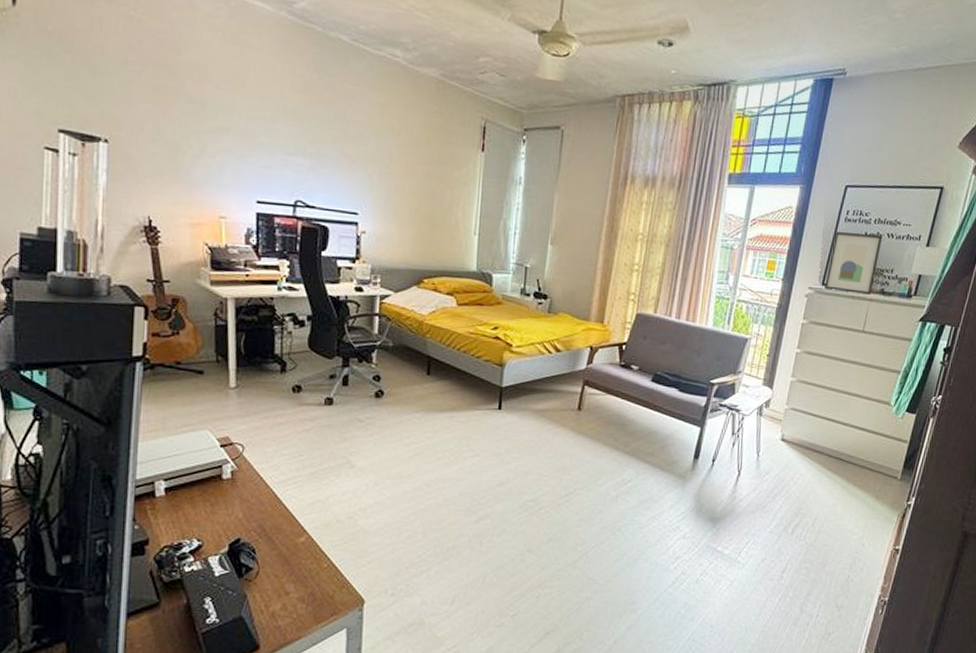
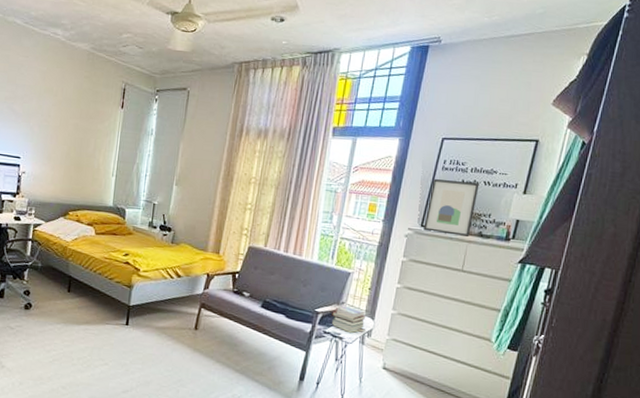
books: none [727,375,765,405] -> present [331,306,366,334]

